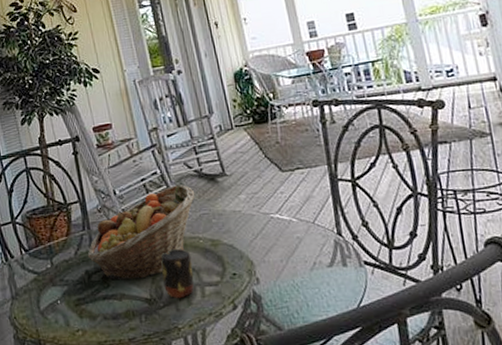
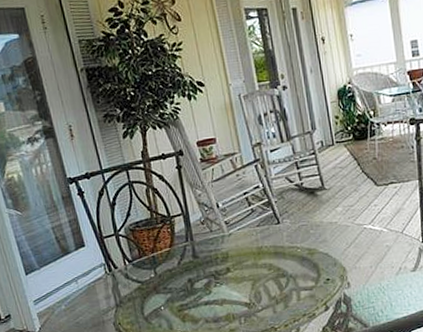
fruit basket: present [87,183,195,281] -> none [190,197,294,287]
mug: present [160,249,194,299] -> none [260,258,291,303]

